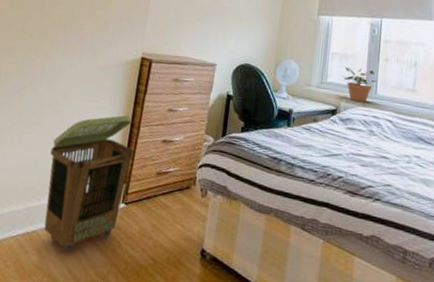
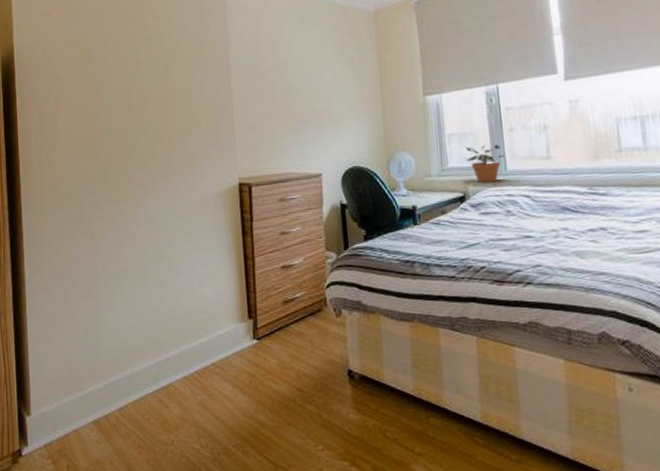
laundry basket: present [44,115,134,253] -> none [166,248,254,399]

